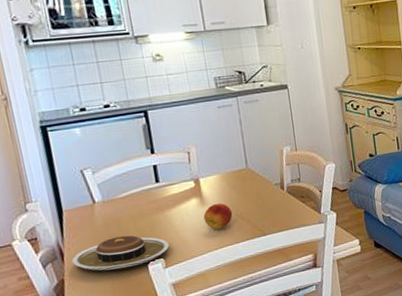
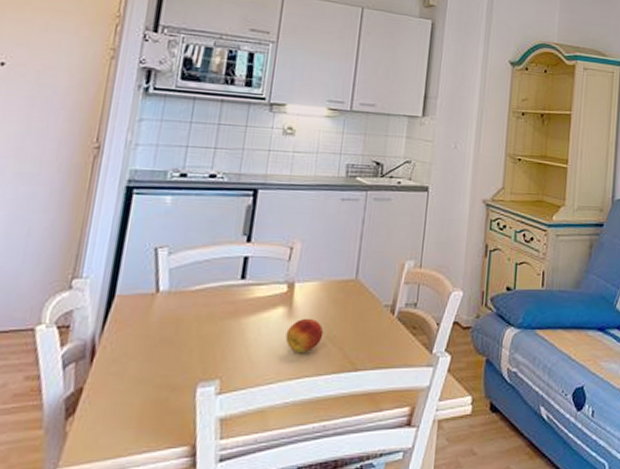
plate: present [71,235,169,271] -> none [102,341,232,386]

